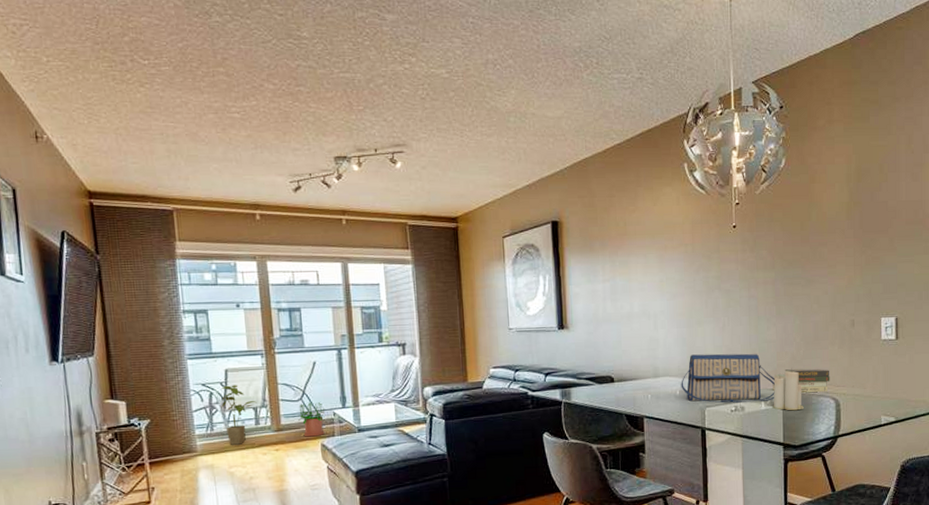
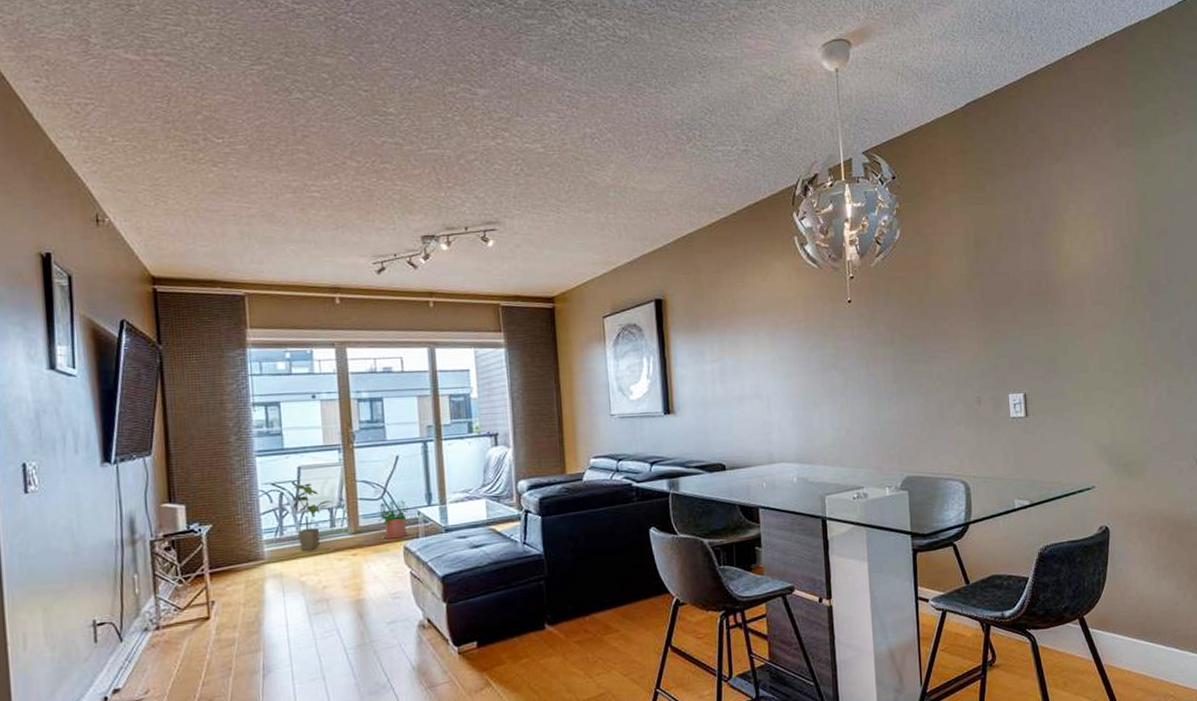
handbag: present [681,353,775,404] -> none [798,435,900,490]
candle: present [772,368,804,411] -> none [897,450,931,497]
books: present [773,368,830,393] -> none [897,450,958,476]

